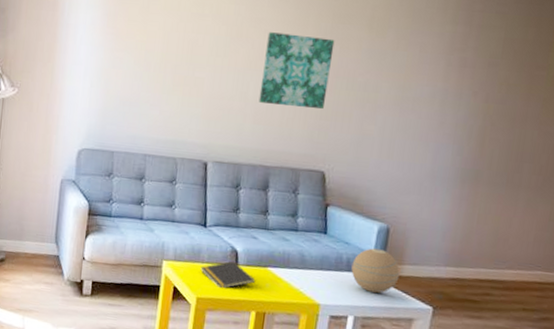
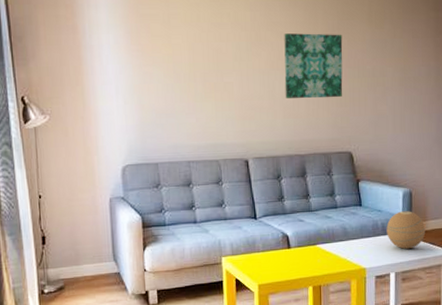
notepad: present [200,261,256,288] -> none [257,245,308,271]

